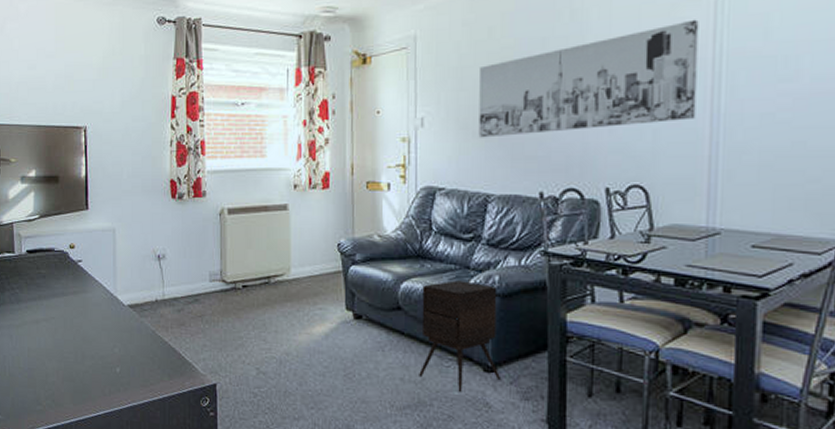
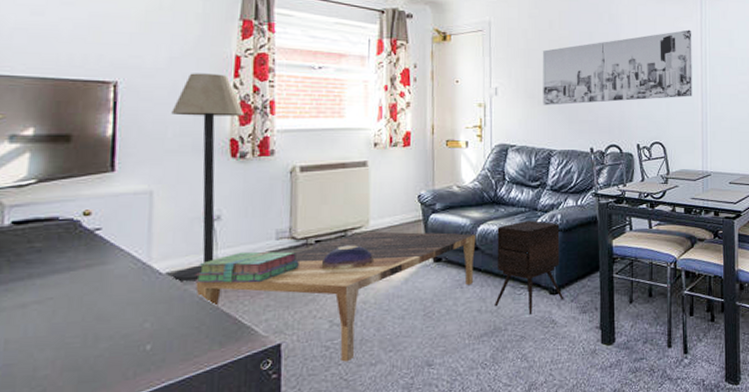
floor lamp: none [125,115,181,314] -> present [171,73,245,281]
stack of books: none [148,291,229,322] -> present [195,251,299,283]
coffee table: none [149,280,399,412] -> present [196,231,476,362]
decorative bowl: none [248,292,295,319] -> present [321,245,373,271]

